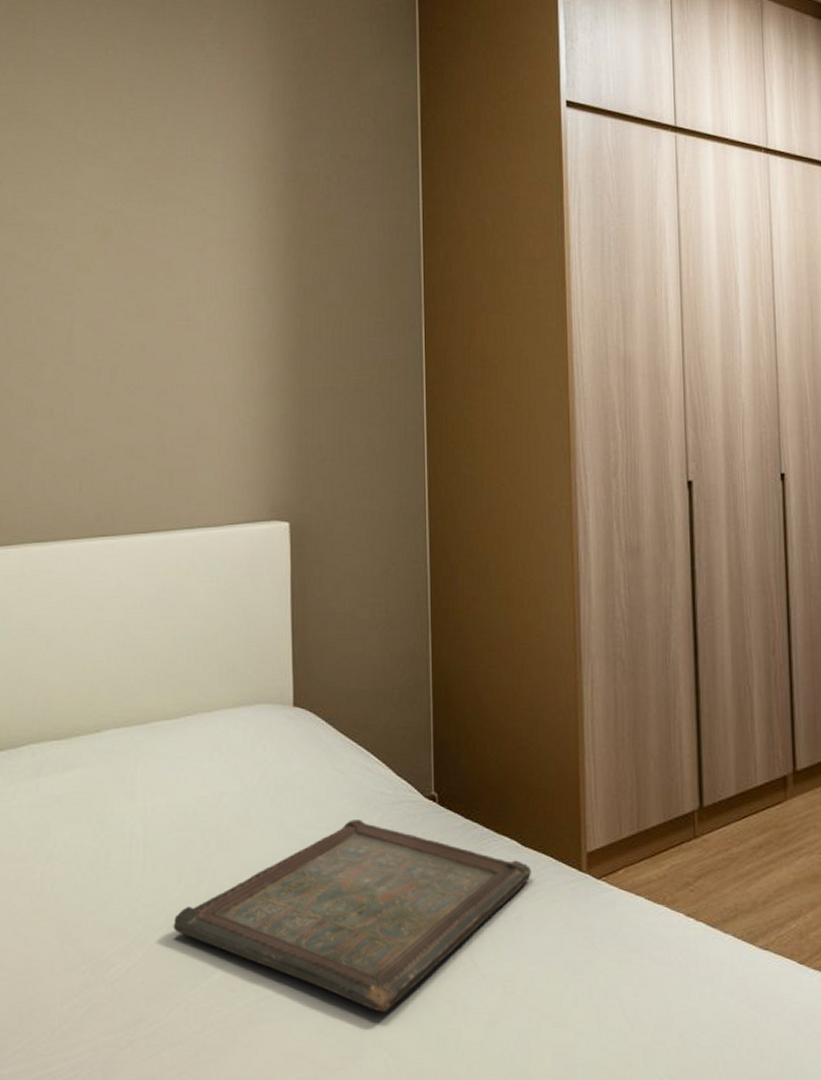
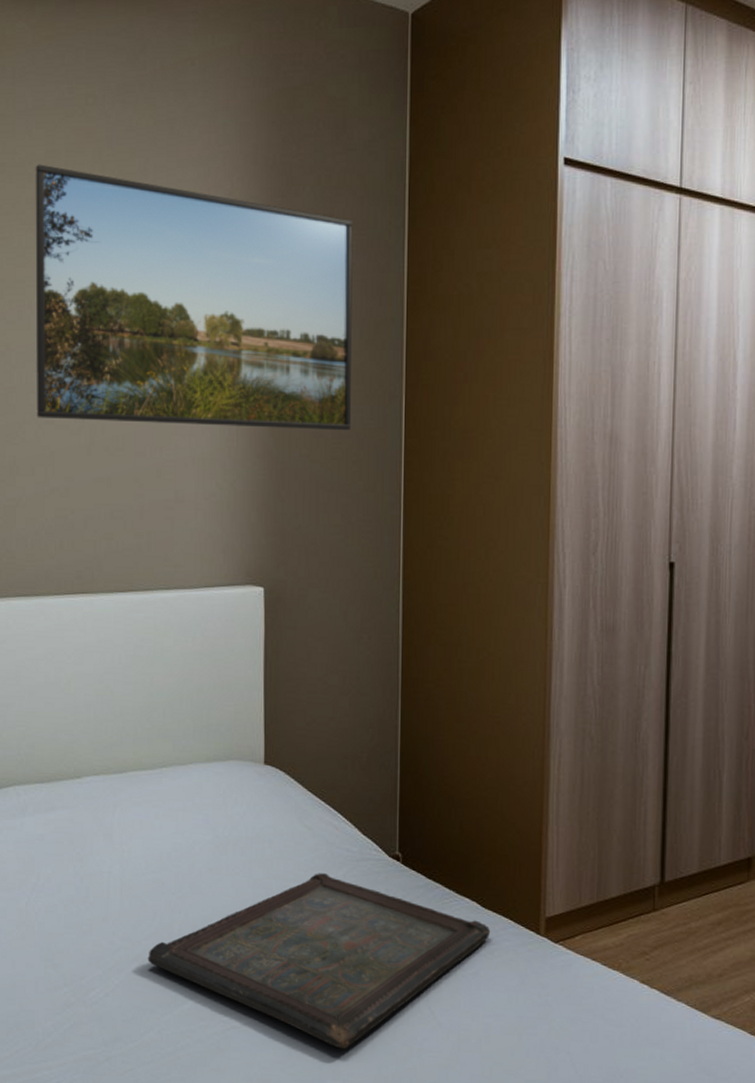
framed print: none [55,112,373,363] -> present [35,164,353,431]

